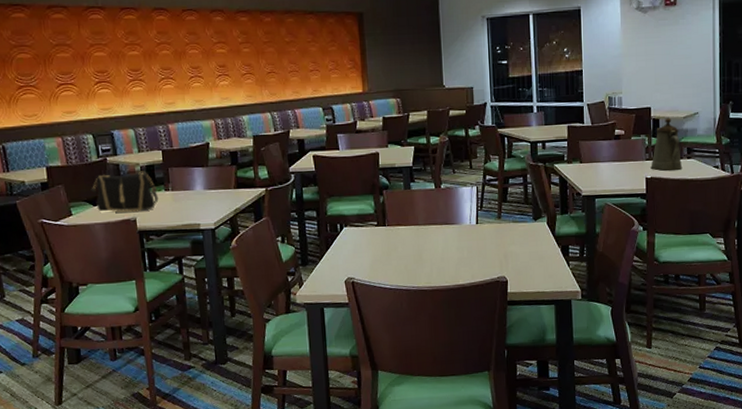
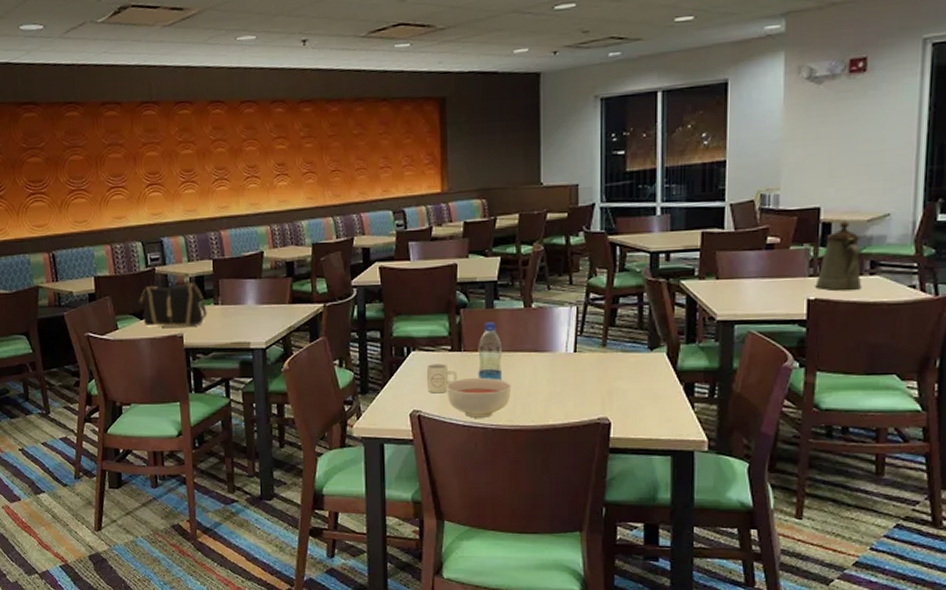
mug: none [357,237,384,263] -> present [426,364,458,394]
bowl: none [375,247,429,282] -> present [446,378,512,418]
bottle: none [399,200,420,250] -> present [478,322,503,381]

